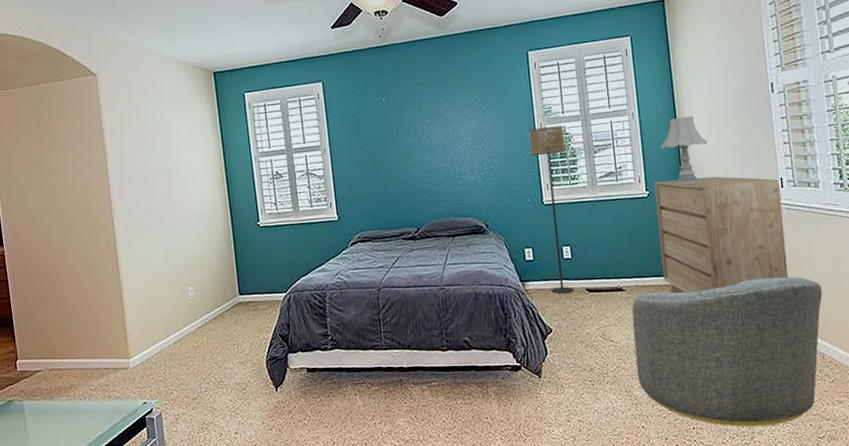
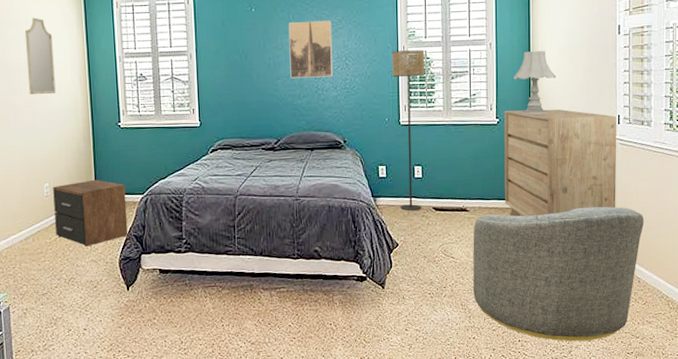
home mirror: none [162,124,196,201] -> present [24,17,56,95]
nightstand: none [197,280,274,348] -> present [53,179,128,247]
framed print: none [420,103,470,165] -> present [288,20,333,79]

